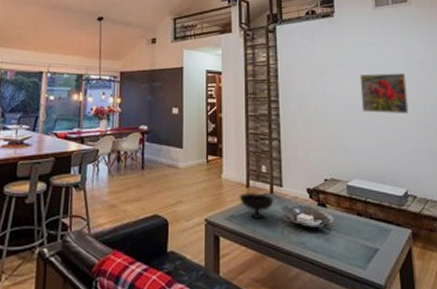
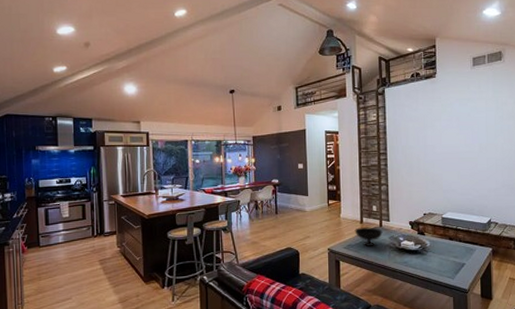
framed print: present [359,73,409,114] -> none [456,124,496,159]

